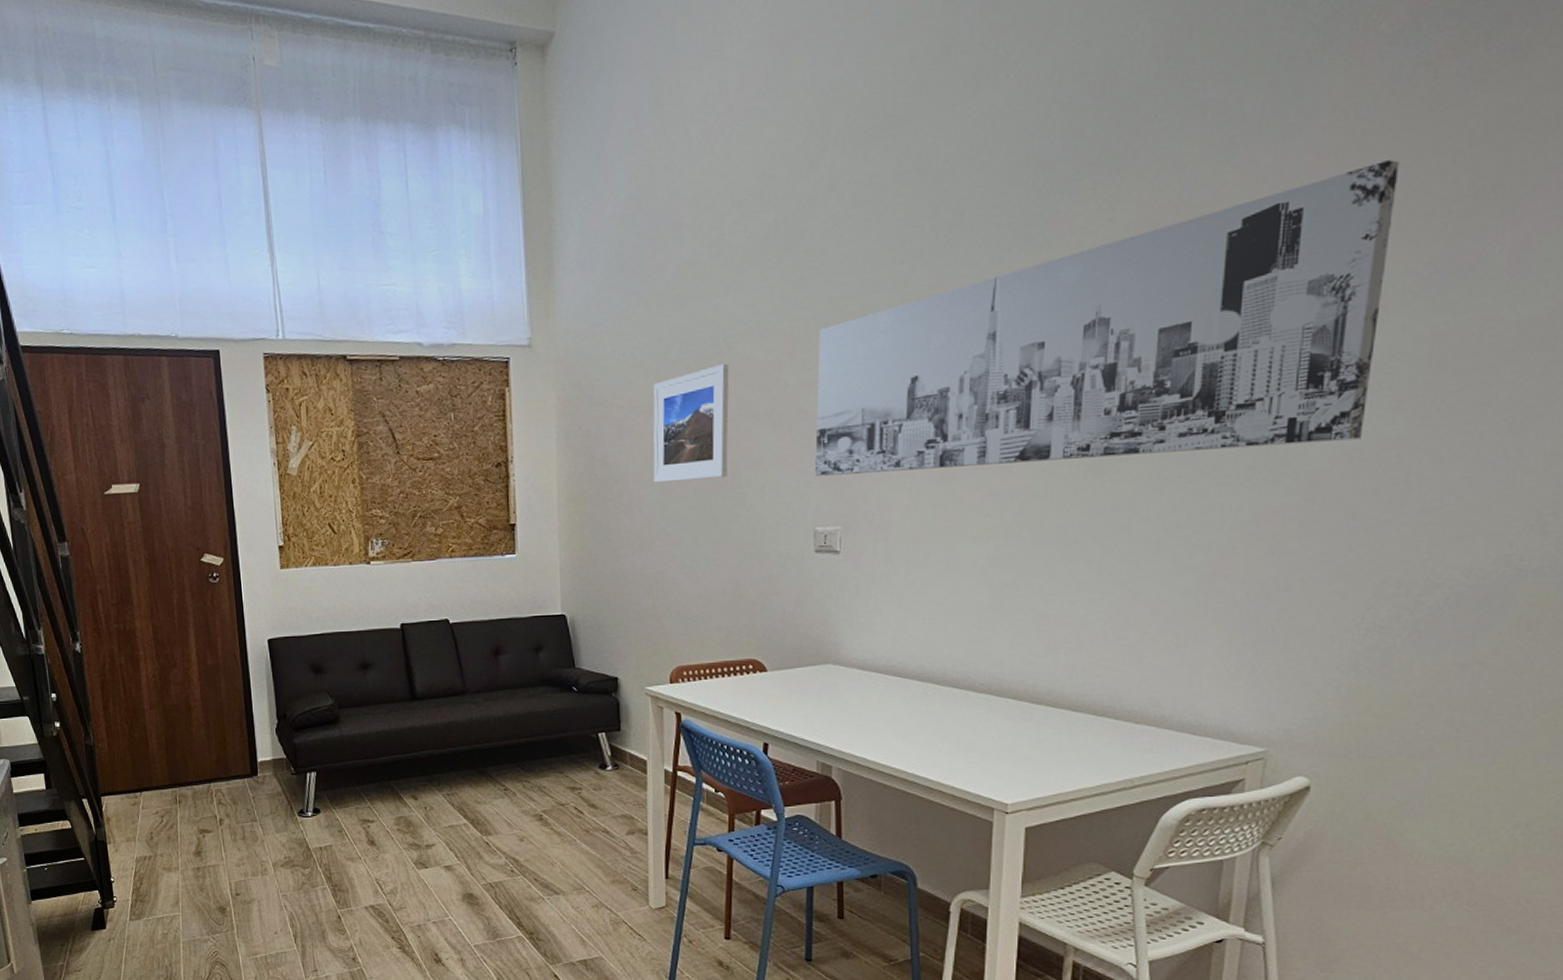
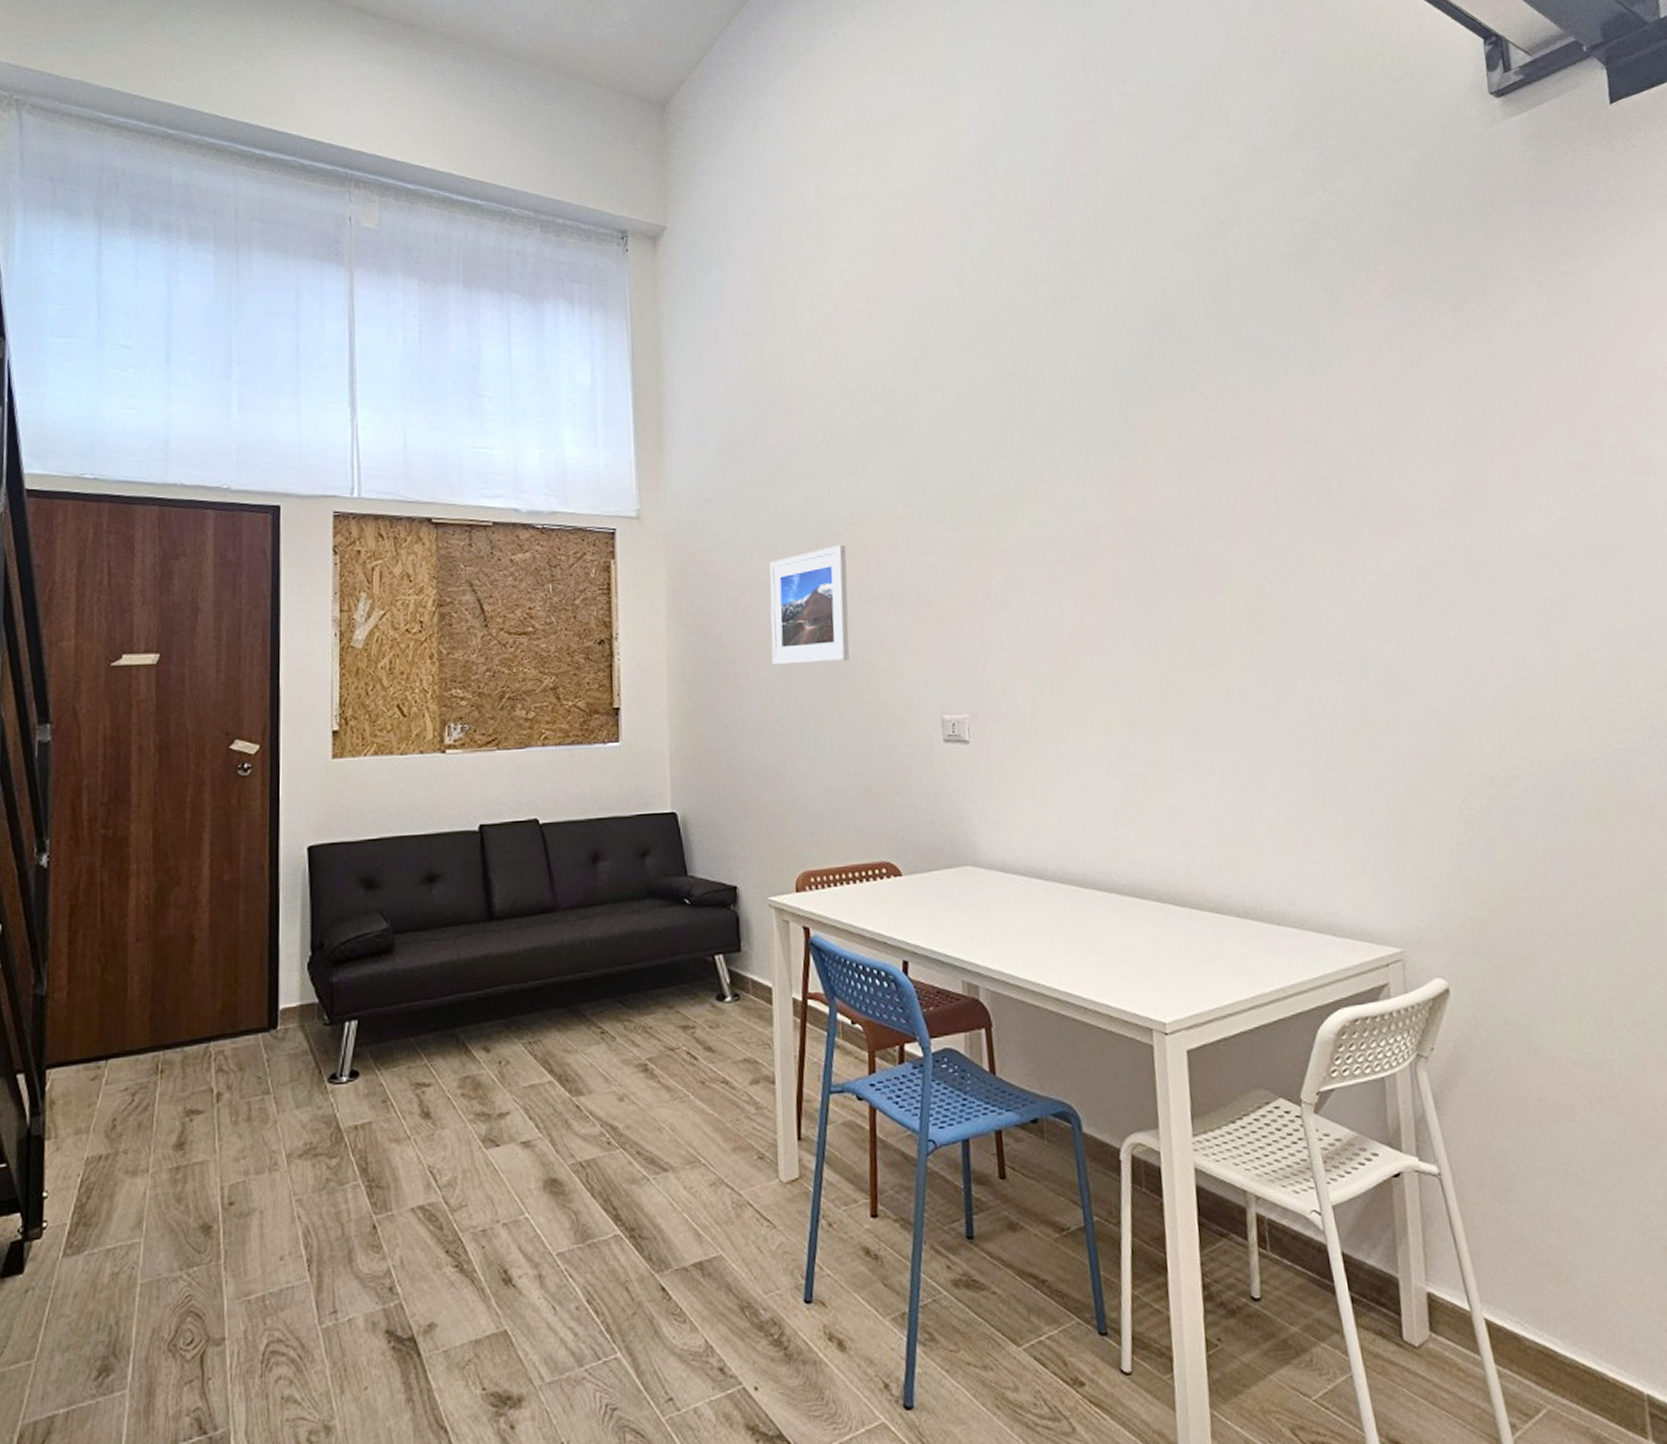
wall art: present [815,160,1400,476] -> none [932,399,1426,662]

